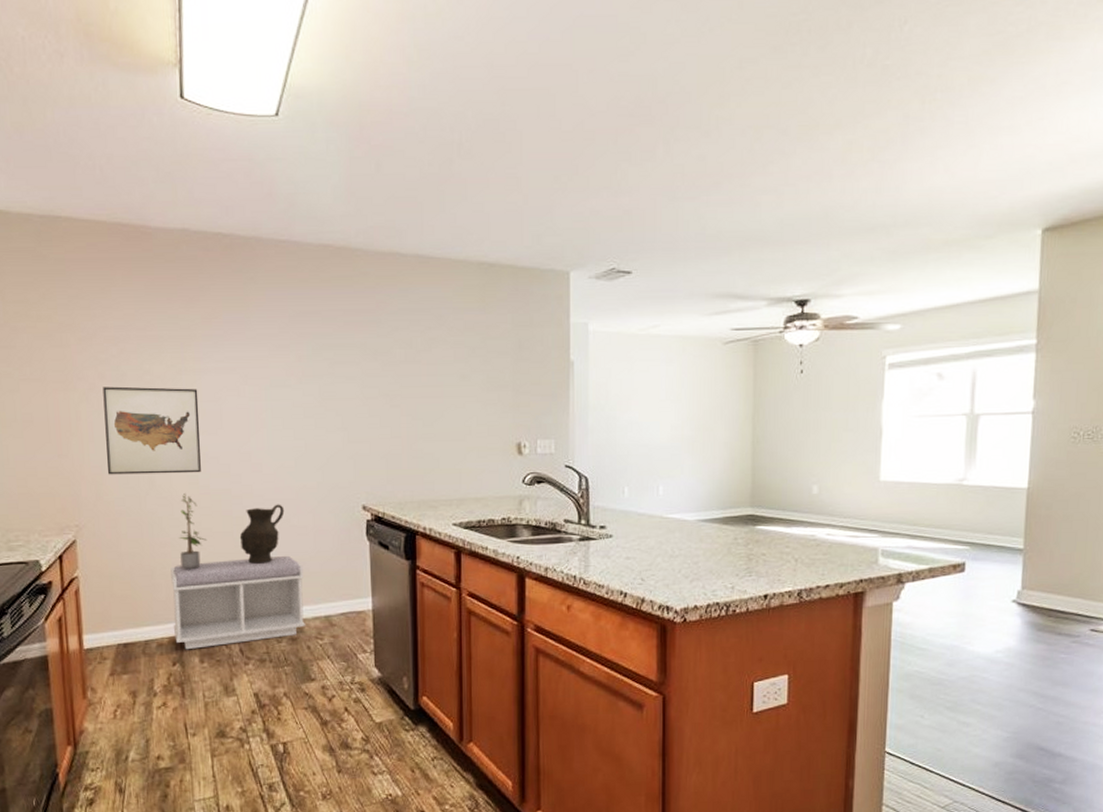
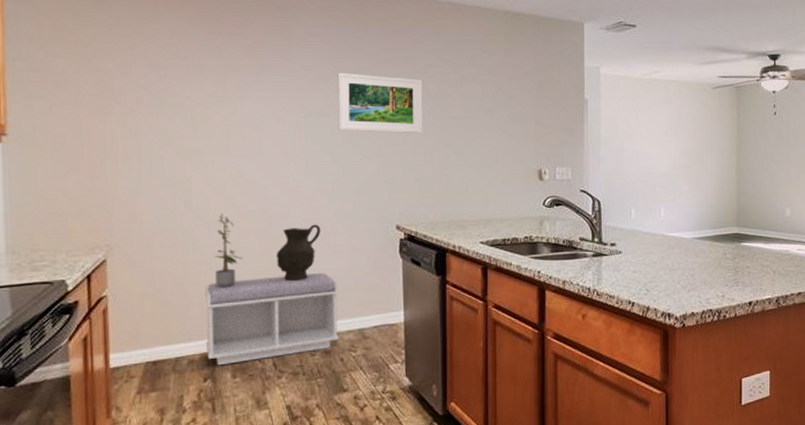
wall art: present [103,386,201,475] -> none [141,111,240,196]
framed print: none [298,339,390,405] -> present [337,72,423,134]

